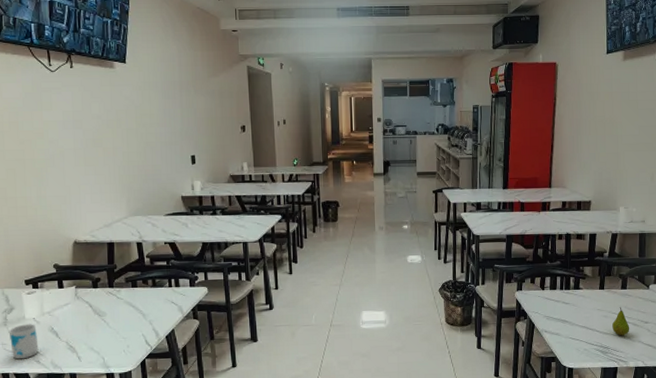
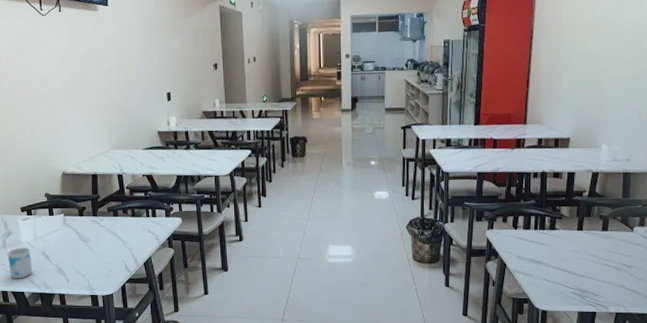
fruit: present [612,307,630,336] -> none [591,249,611,279]

